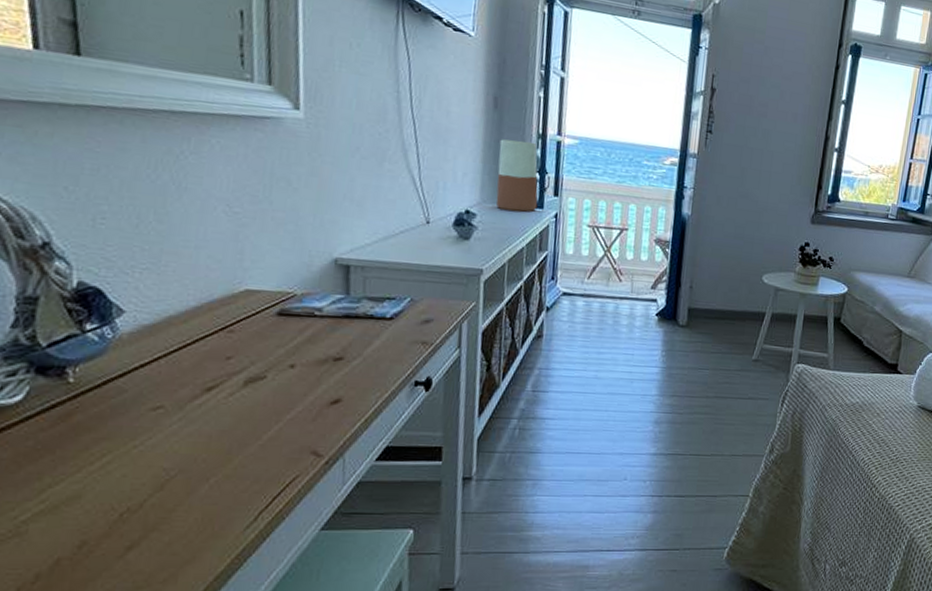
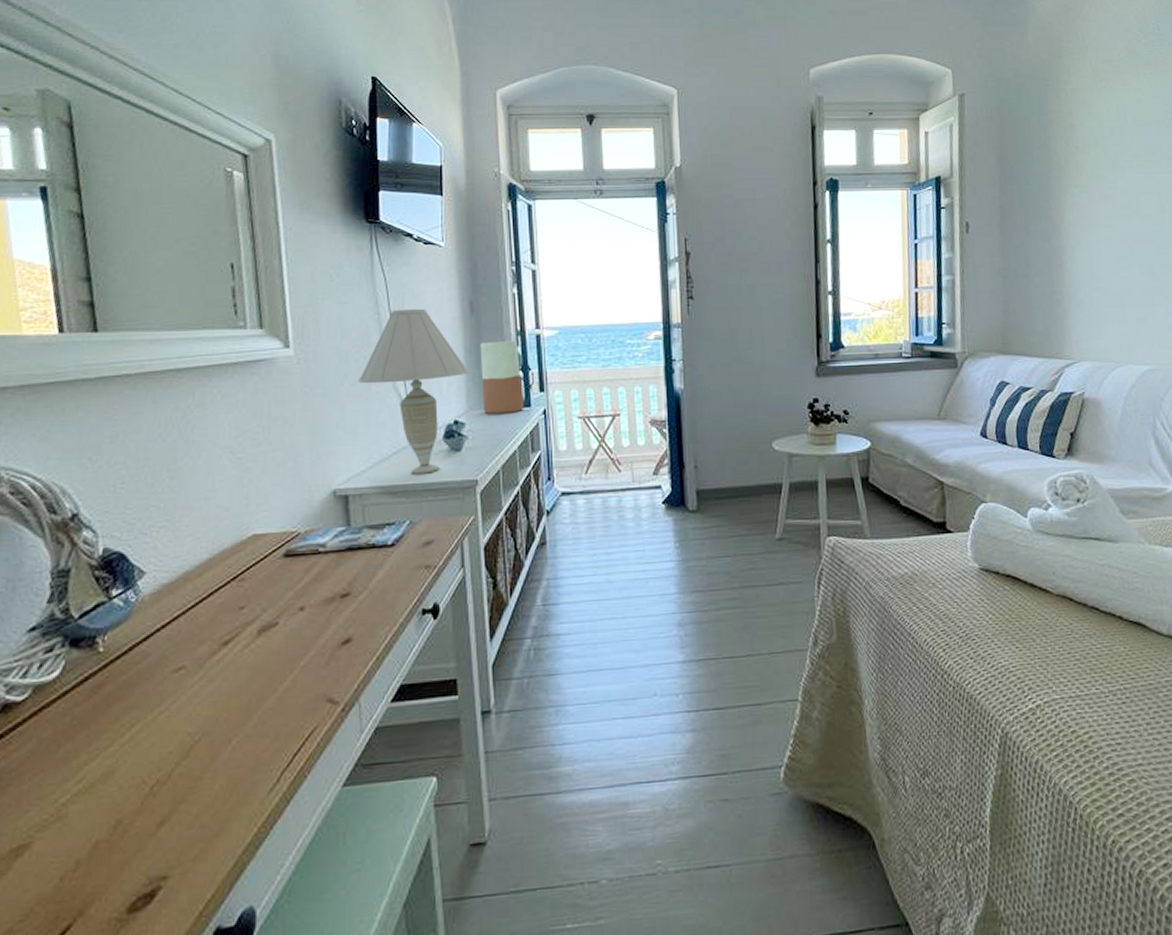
table lamp: none [371,91,486,257] -> present [358,308,469,474]

